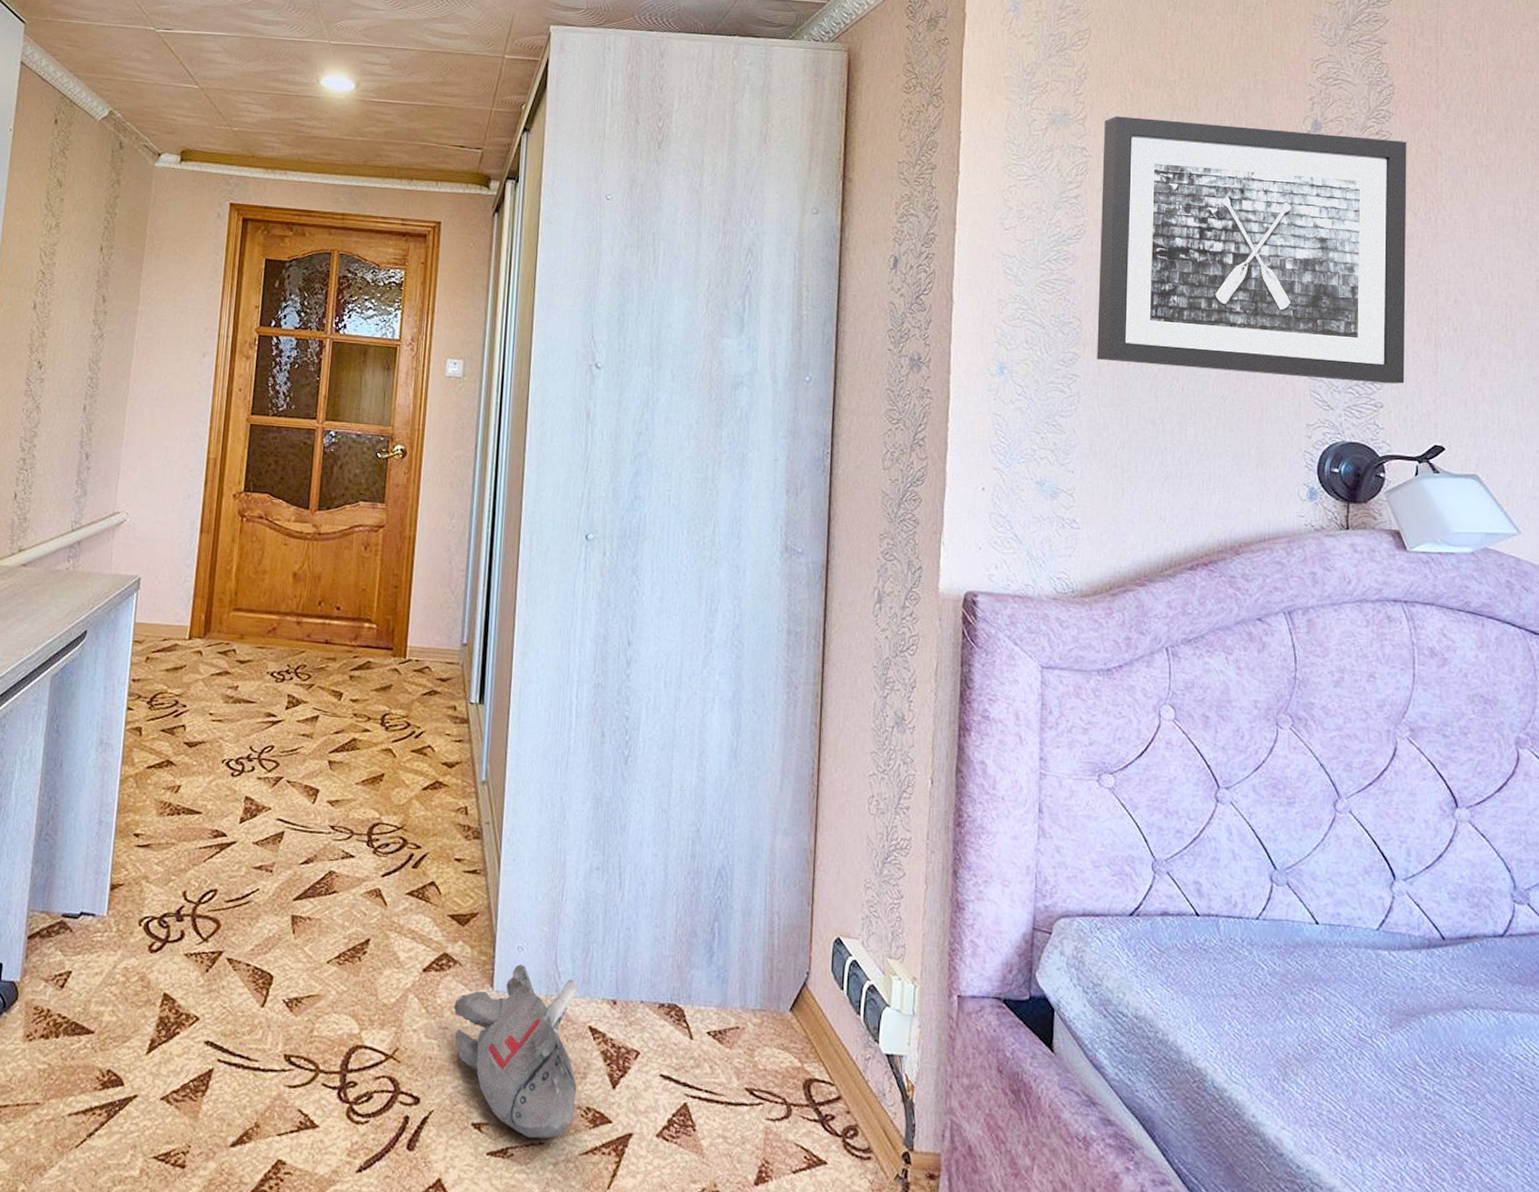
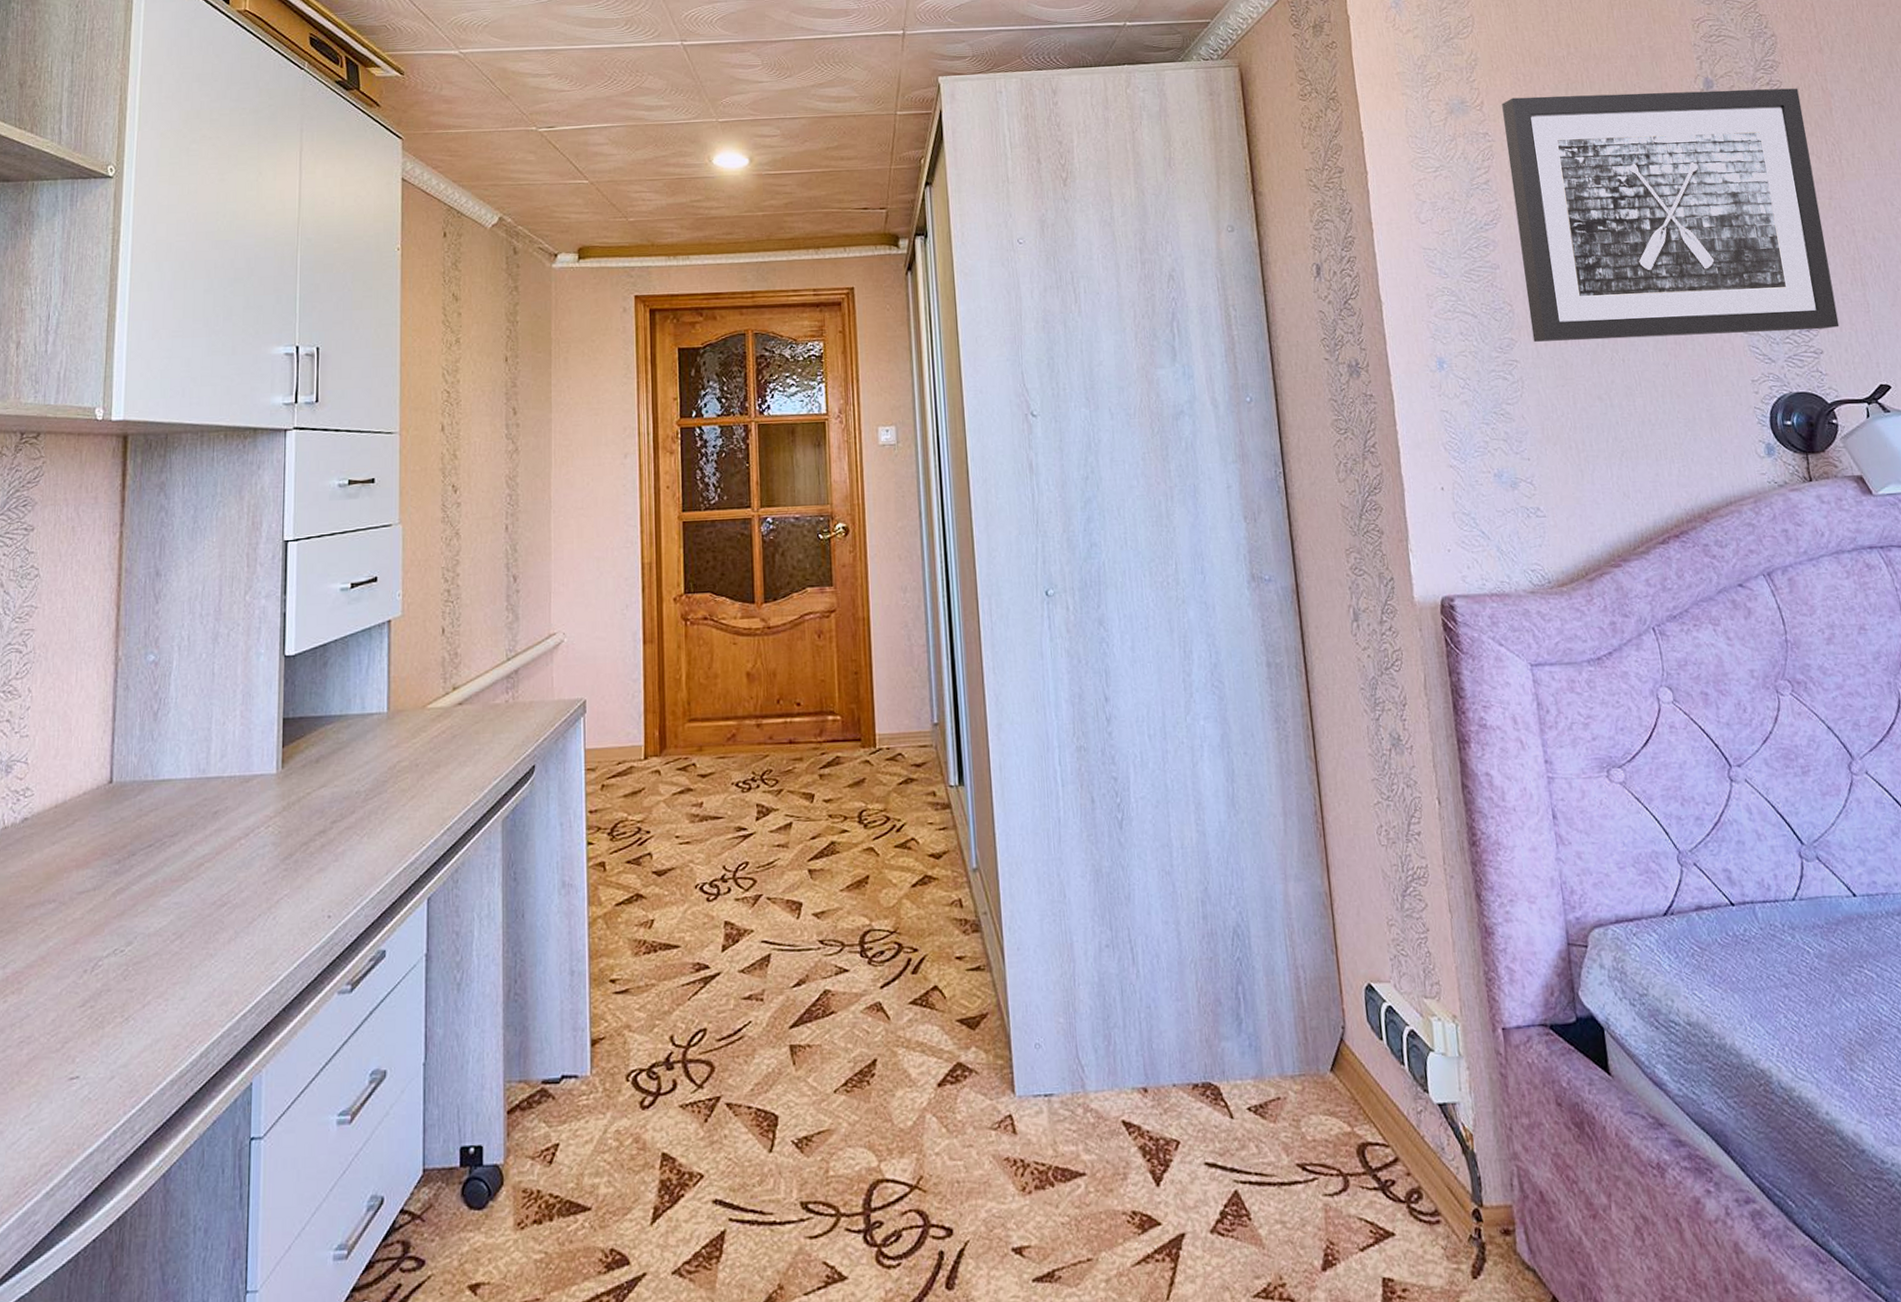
plush toy: present [454,964,579,1139] -> none [976,1063,1120,1256]

